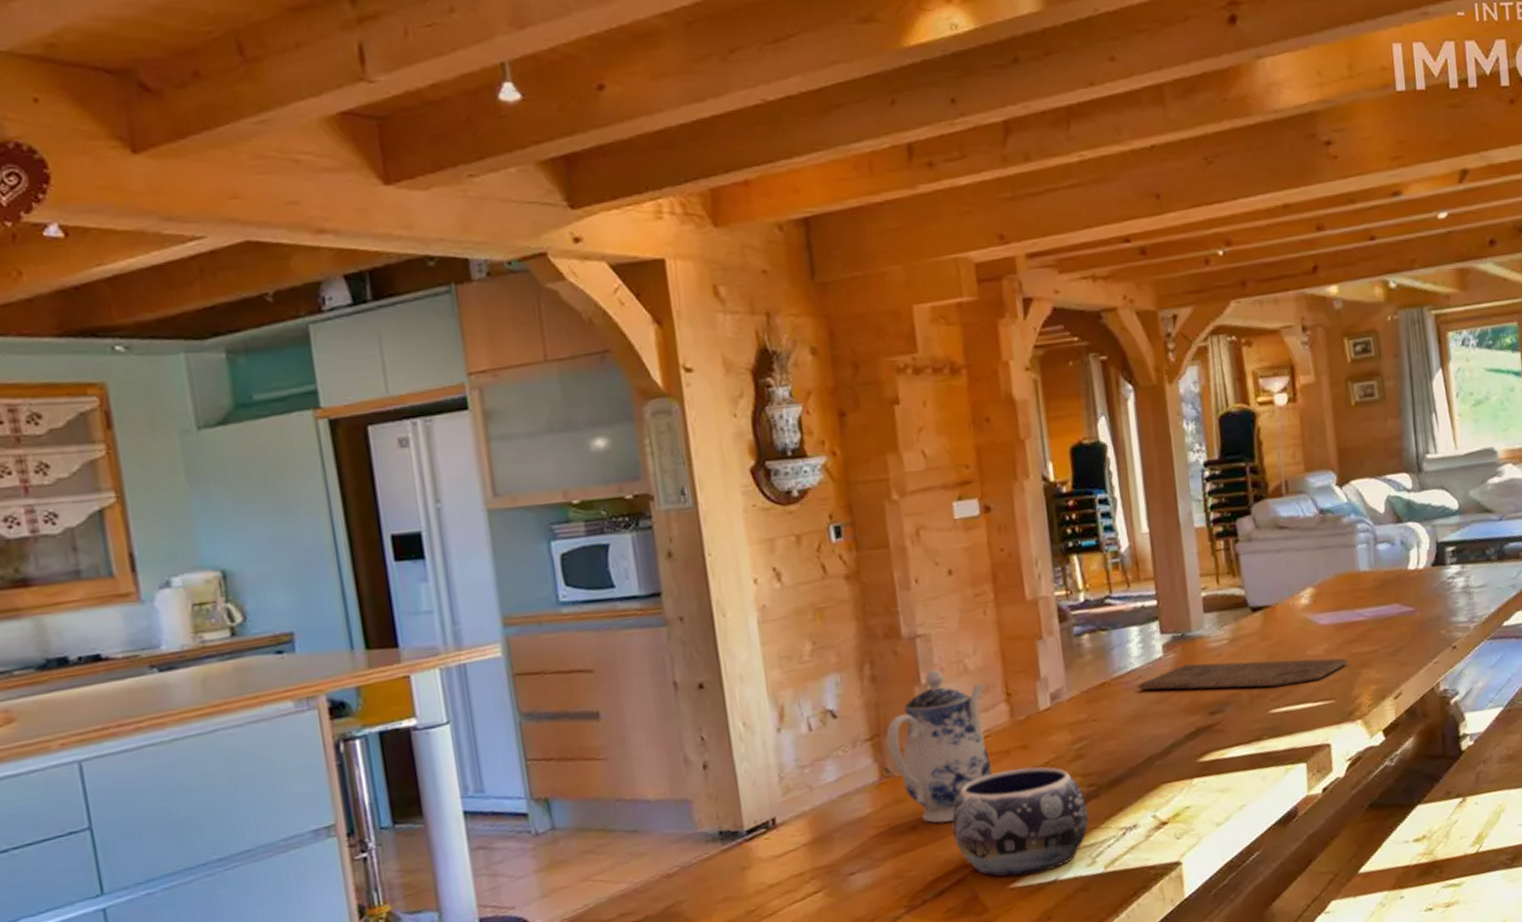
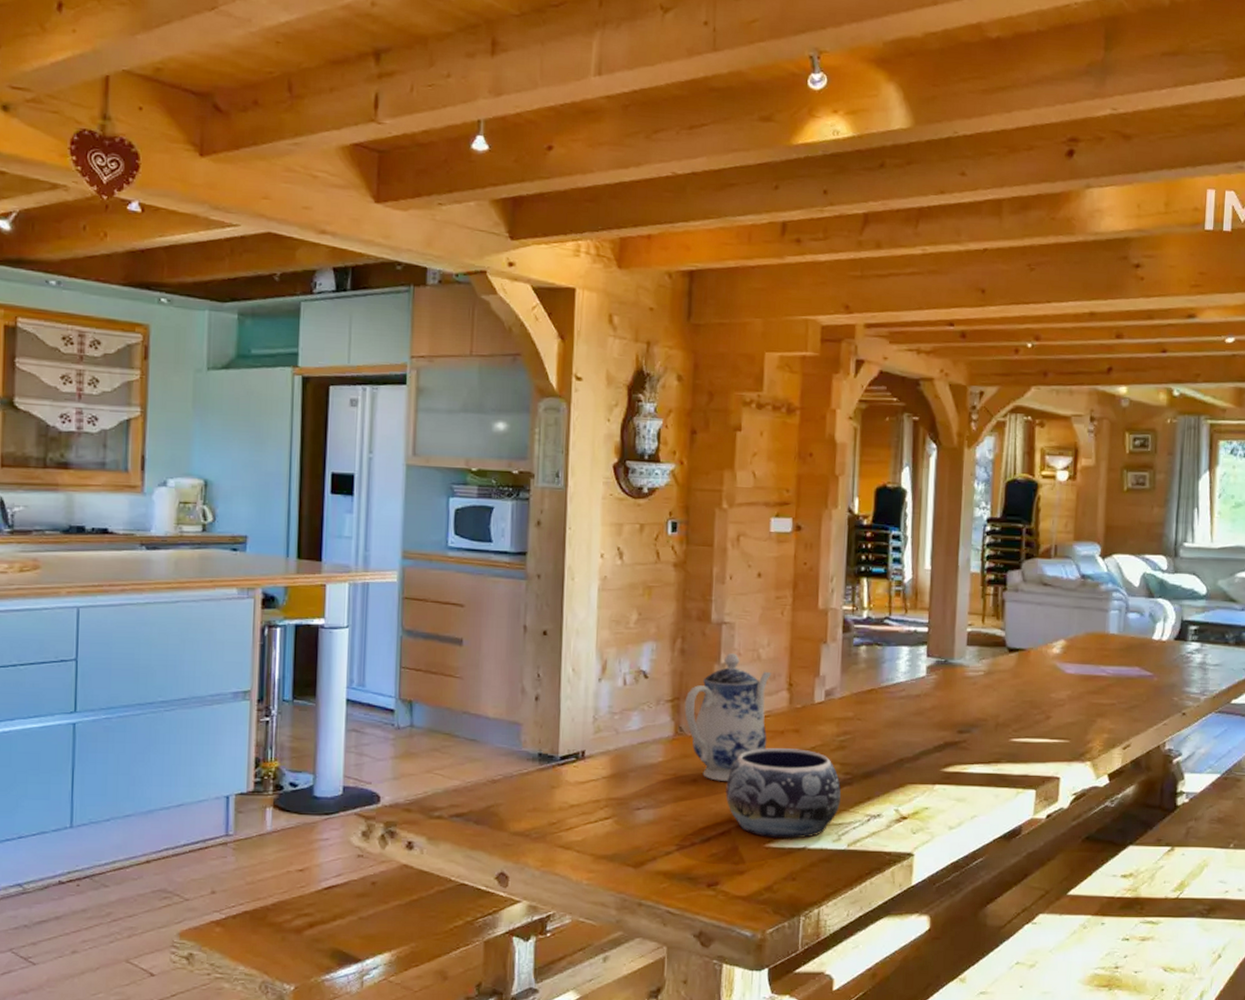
cutting board: present [1137,658,1348,691] -> none [900,687,1087,720]

